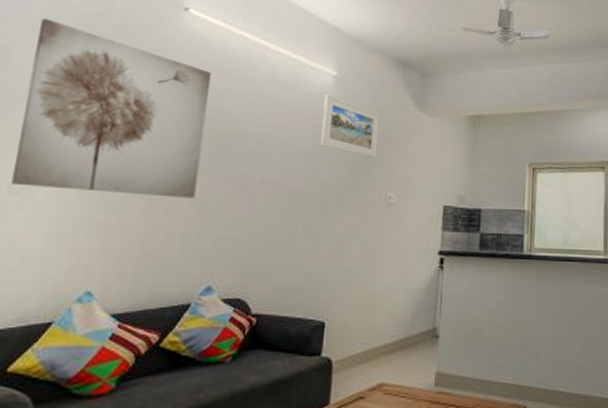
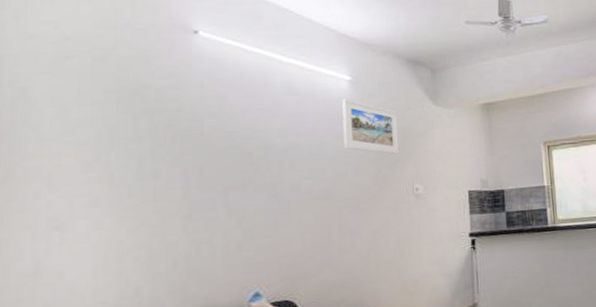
wall art: present [11,18,212,198] -> none [49,56,231,220]

